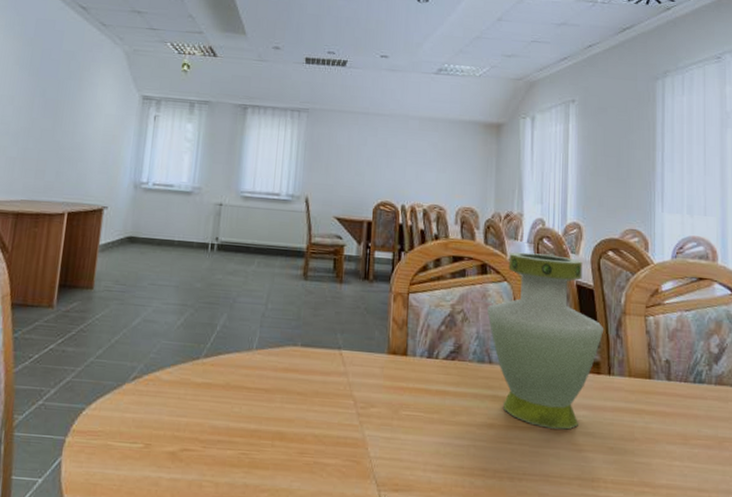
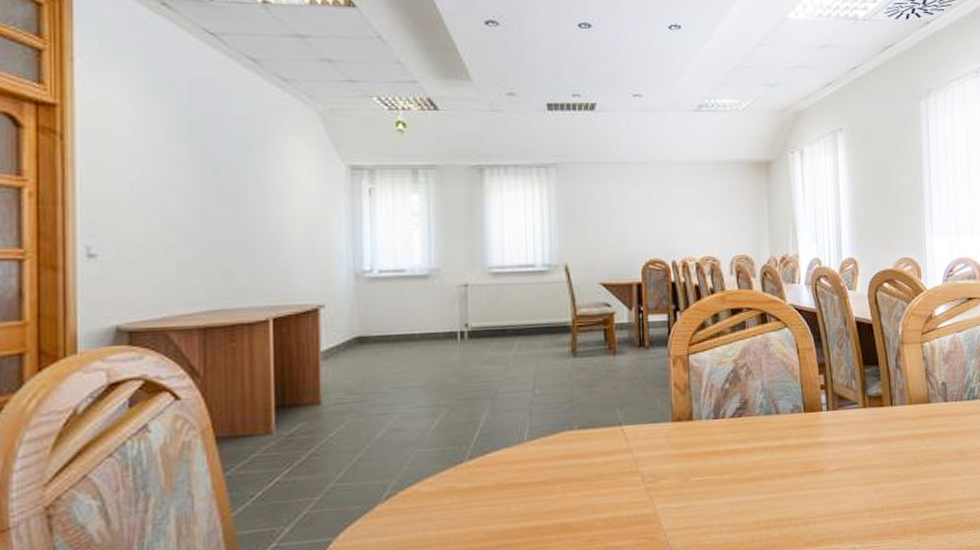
vase: present [487,252,605,430] -> none [770,294,885,468]

